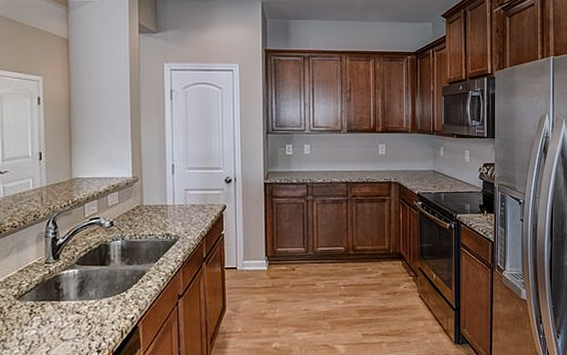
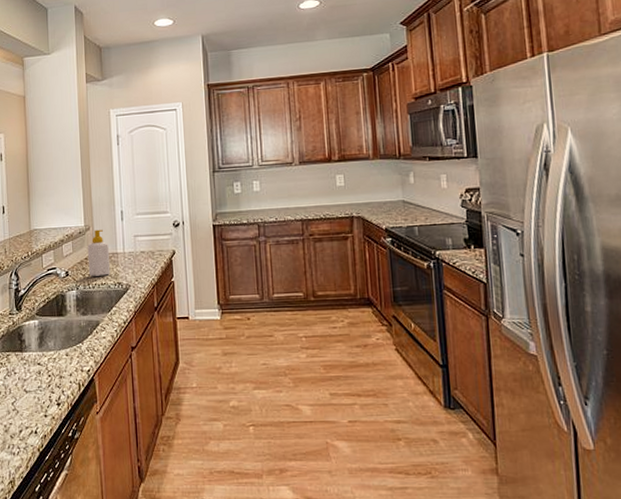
soap bottle: none [135,181,159,227] -> present [87,229,111,276]

